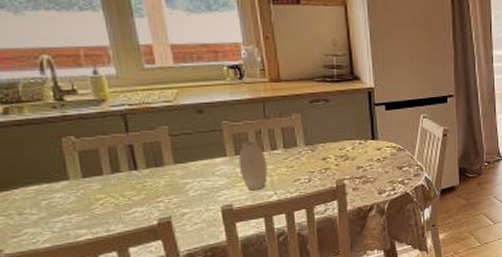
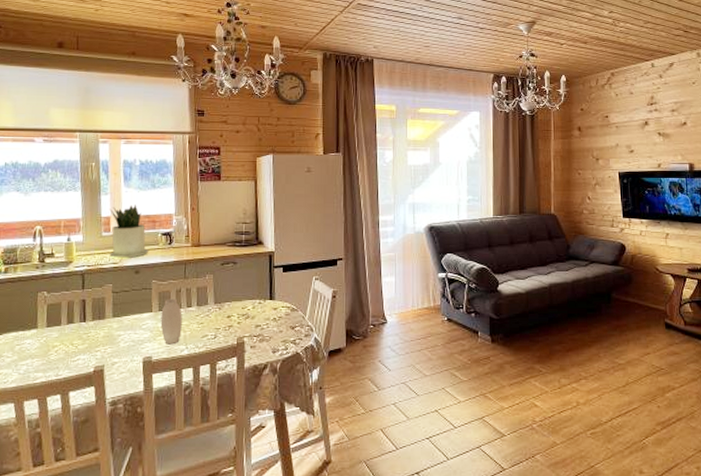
planter: none [149,30,214,95] -> present [109,205,149,258]

